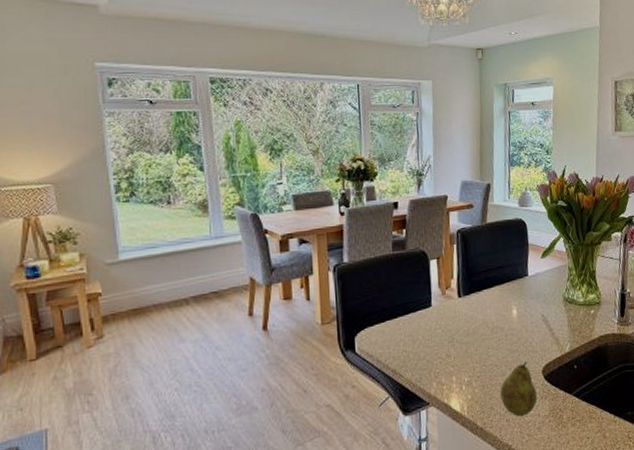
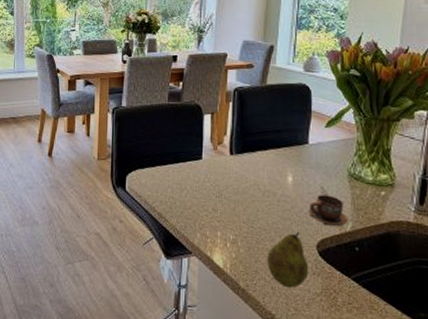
cup: none [533,321,567,350] -> present [308,195,348,227]

